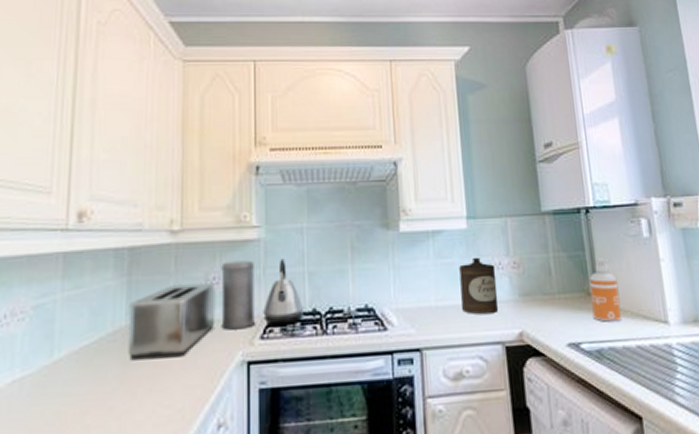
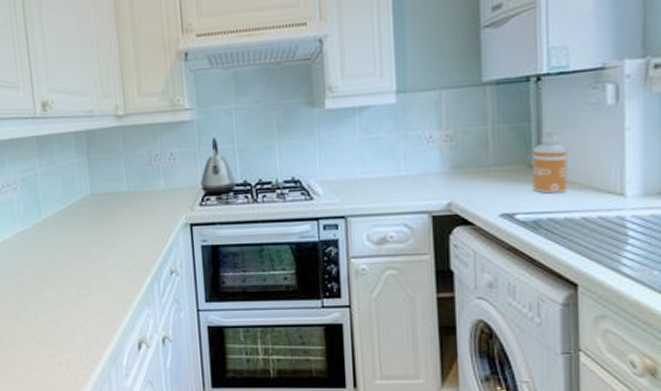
toaster: present [128,283,216,359] -> none [91,159,161,220]
canister: present [221,260,255,330] -> none [161,139,194,198]
canister: present [459,257,499,315] -> none [386,131,427,187]

